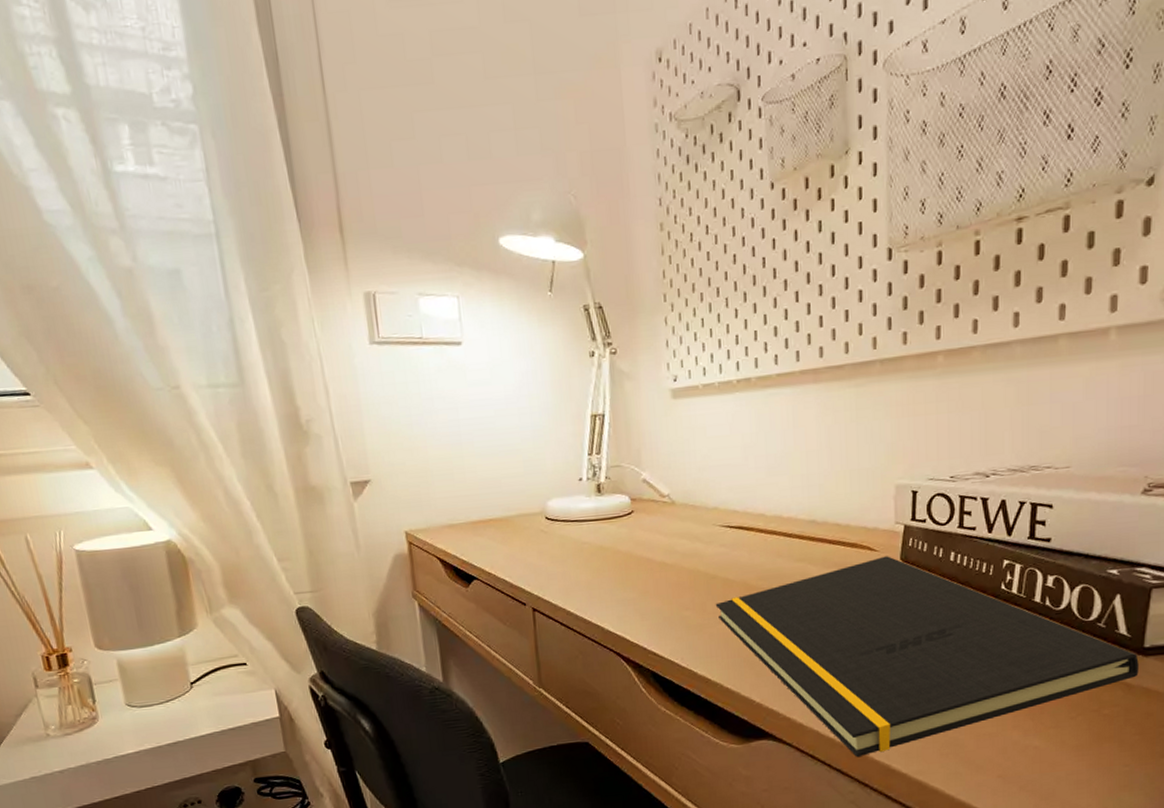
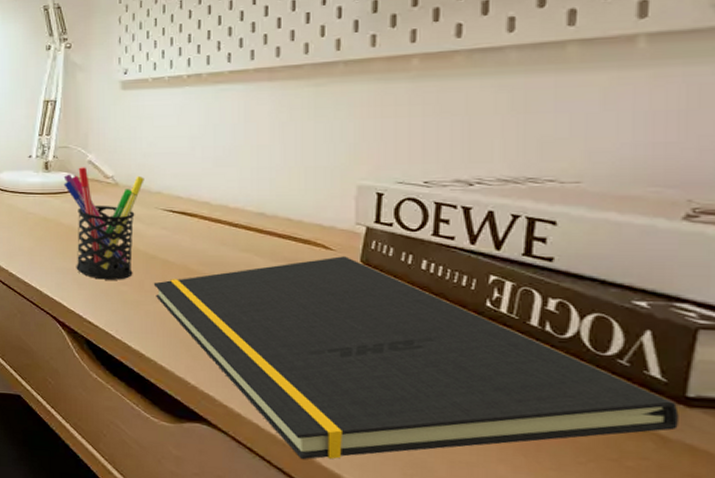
pen holder: none [618,487,701,607] -> present [63,167,144,280]

